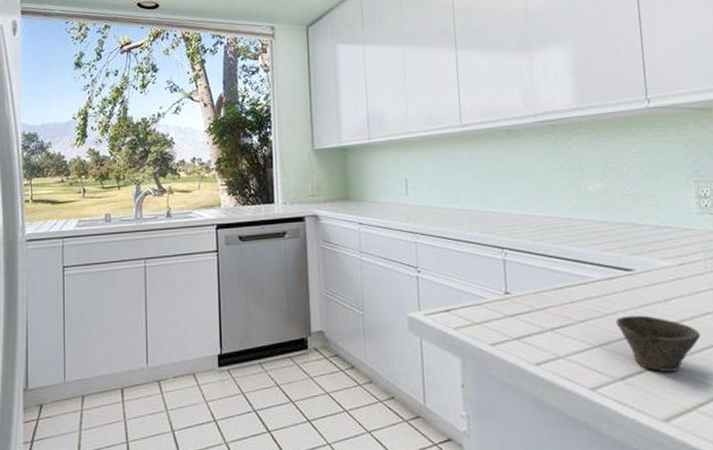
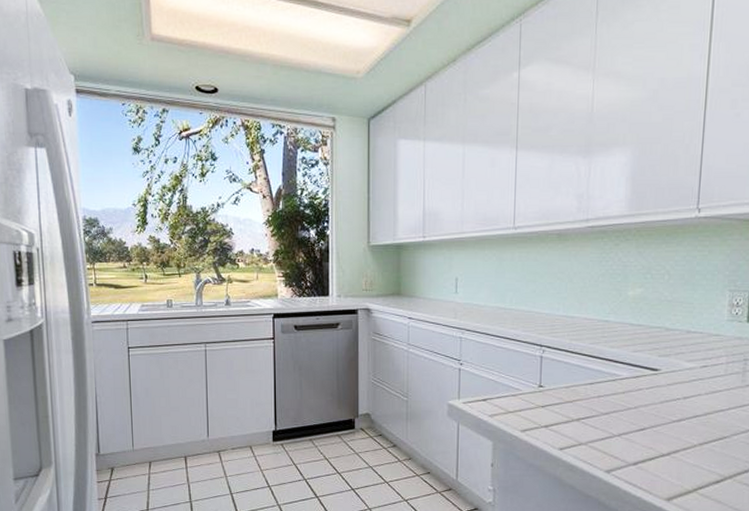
cup: present [615,315,701,372] -> none [636,410,711,459]

